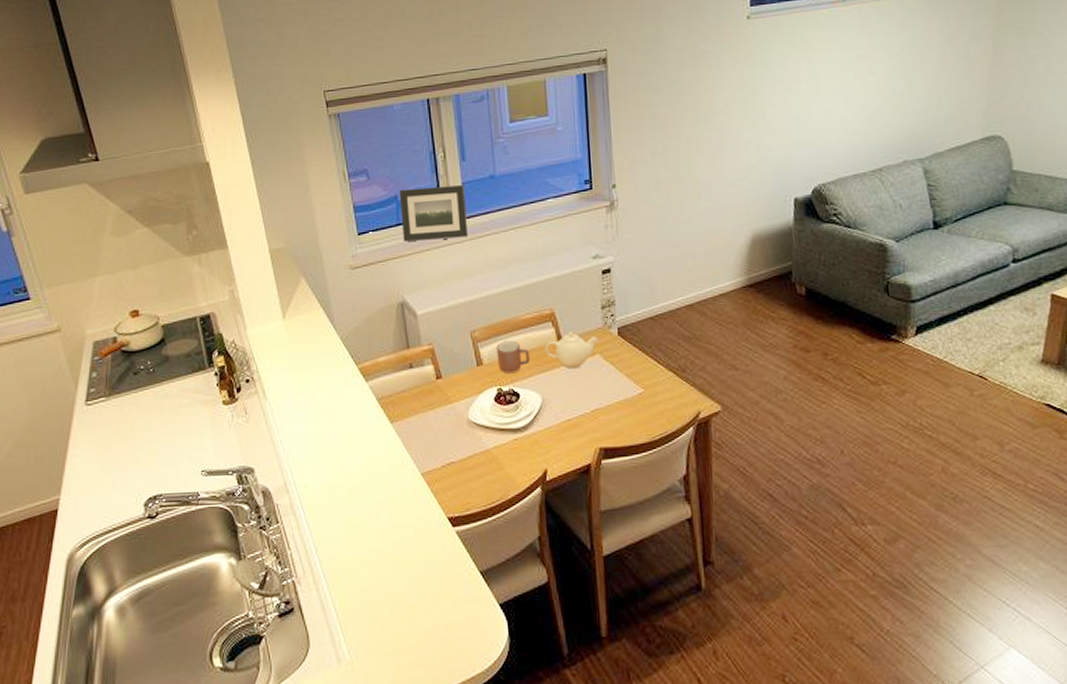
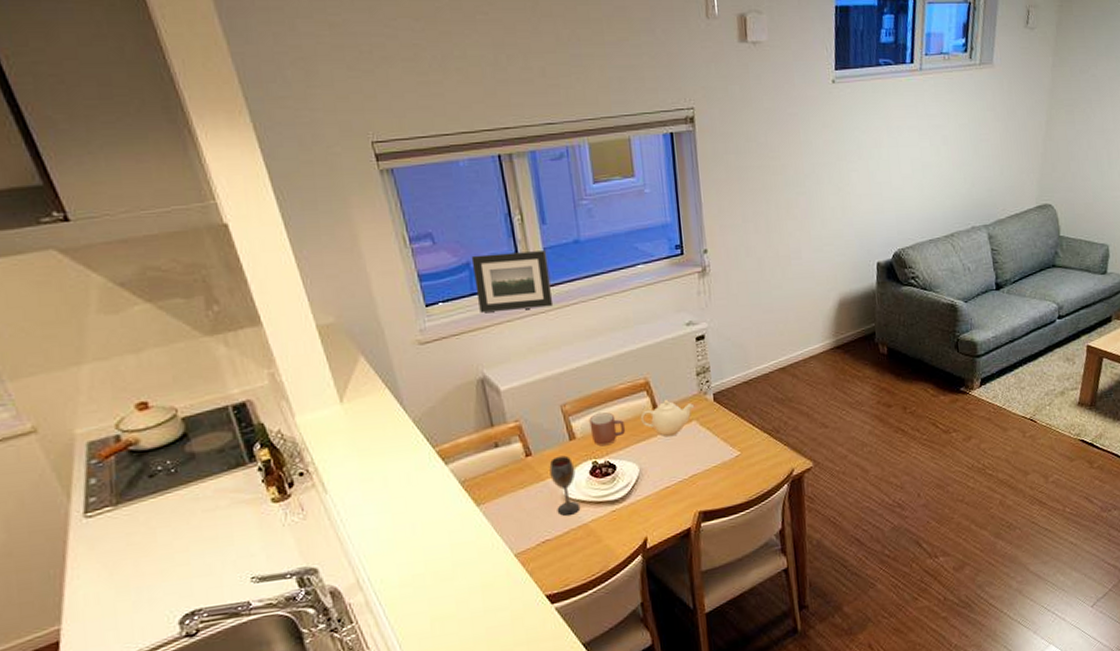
wine glass: none [457,380,484,440] -> present [549,455,581,516]

